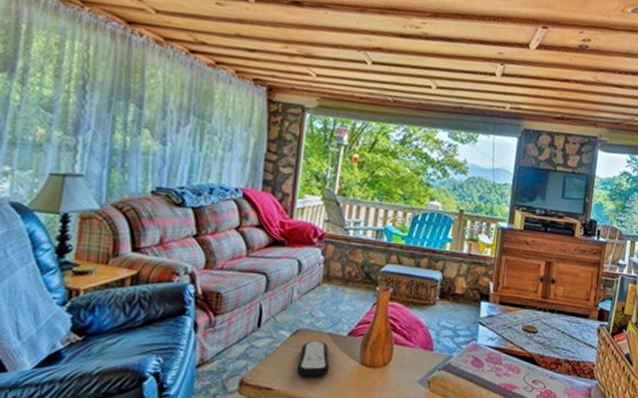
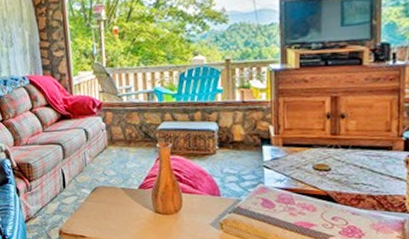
remote control: present [296,341,330,377] -> none [100,195,128,225]

